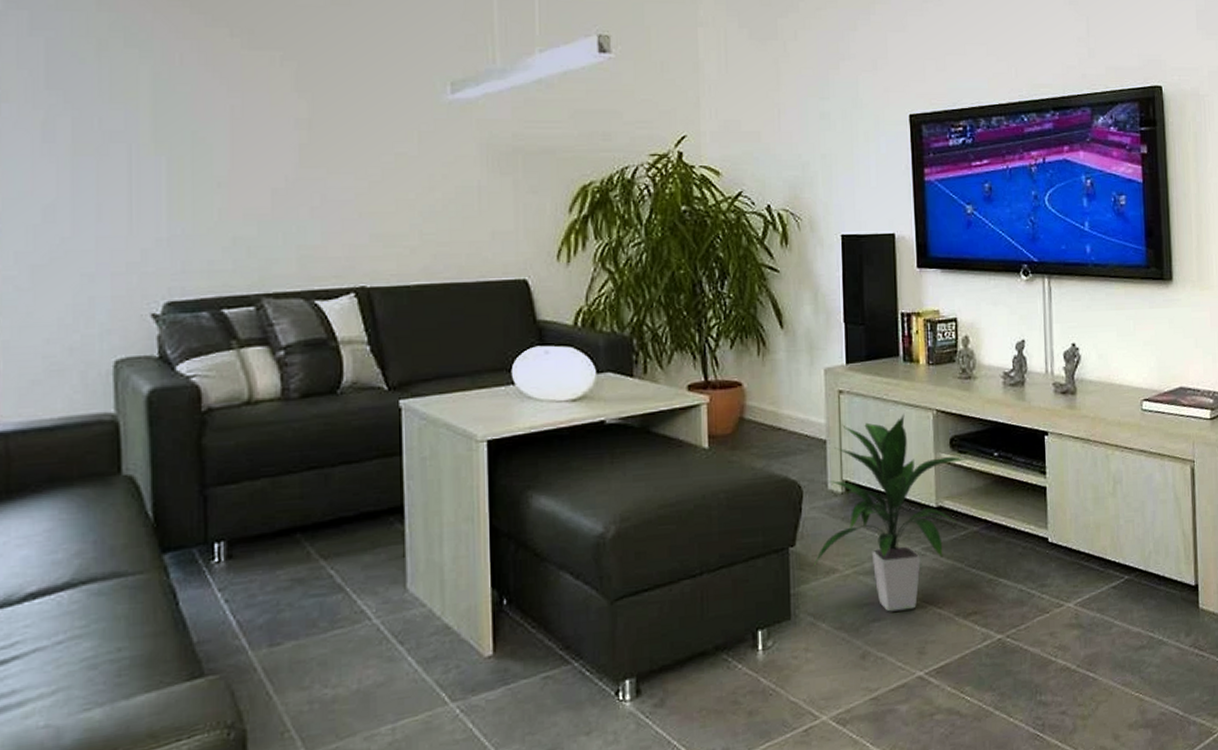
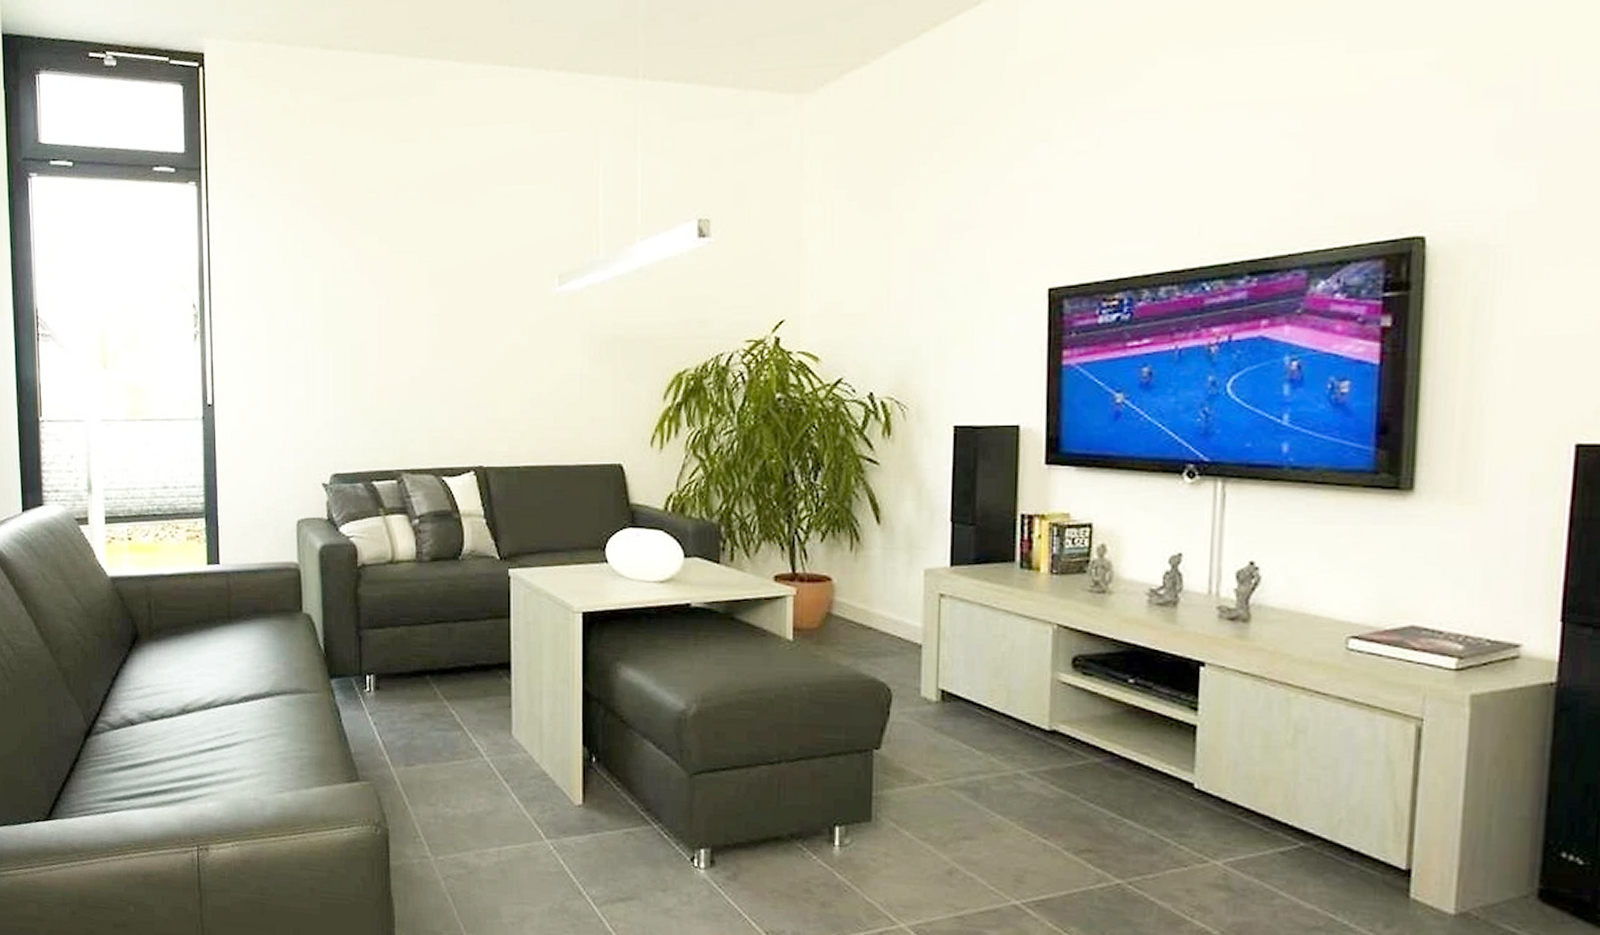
indoor plant: present [813,414,969,612] -> none [899,625,1095,834]

